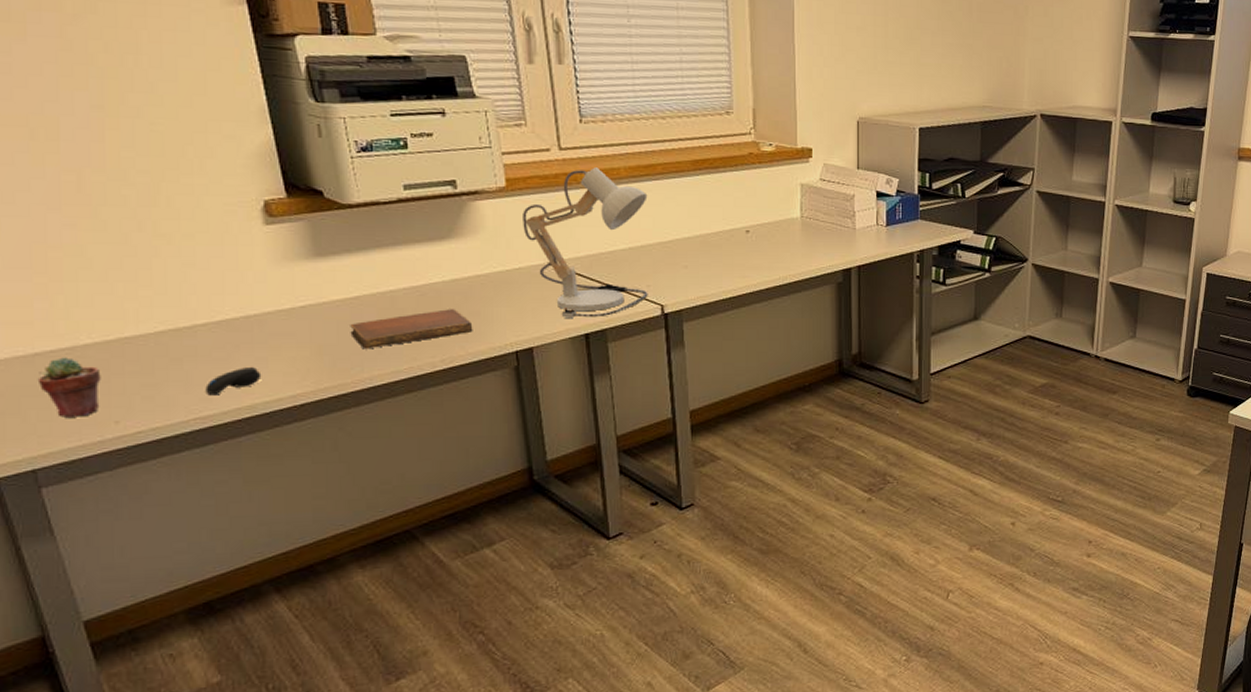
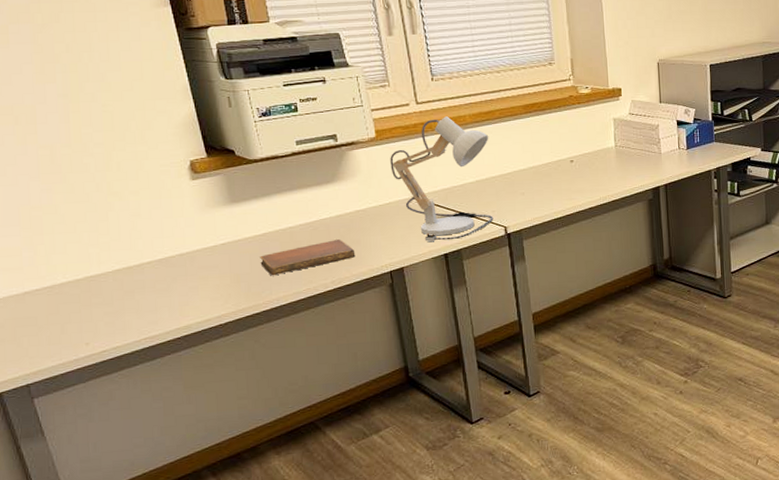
potted succulent: present [37,357,101,417] -> none [27,294,75,342]
computer mouse: present [205,367,262,396] -> none [152,295,194,319]

